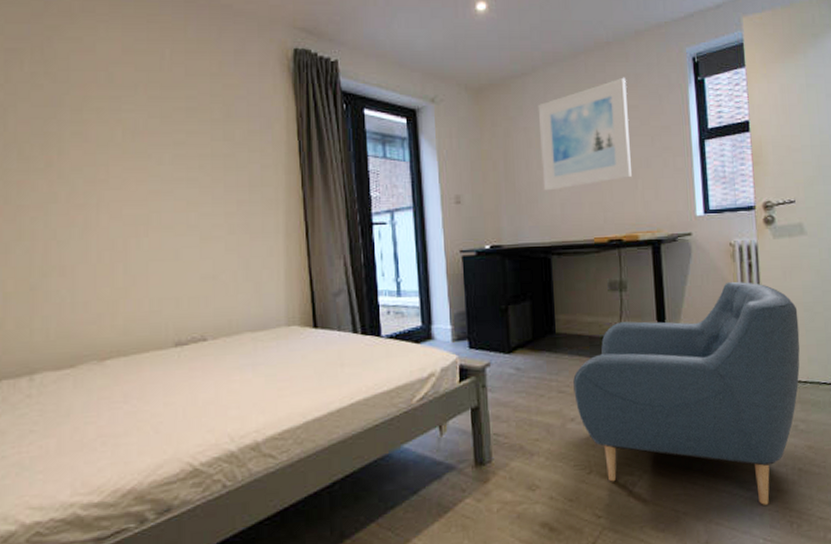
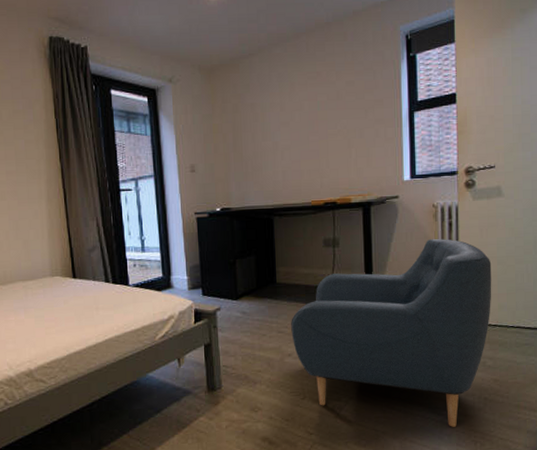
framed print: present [537,77,632,191] -> none [263,55,346,160]

